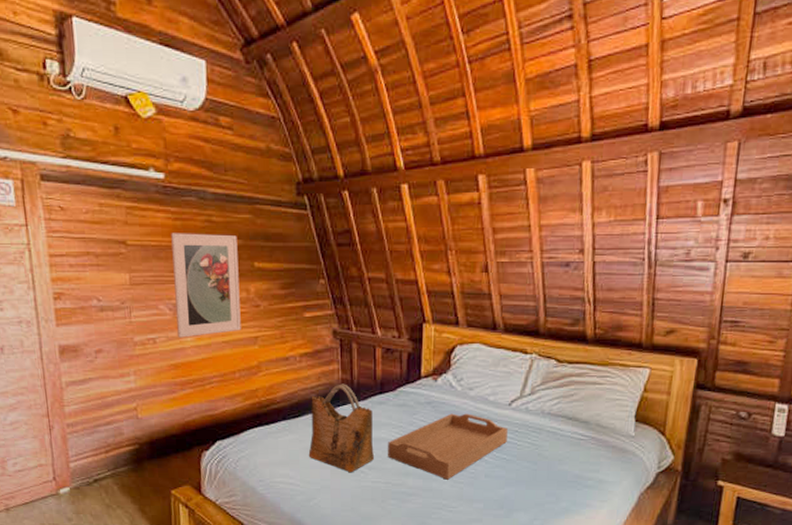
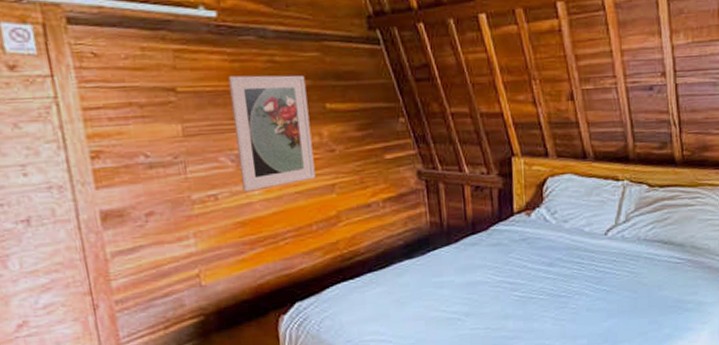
grocery bag: present [308,384,374,473] -> none [398,227,470,322]
serving tray: present [388,413,508,480] -> none [484,247,606,318]

